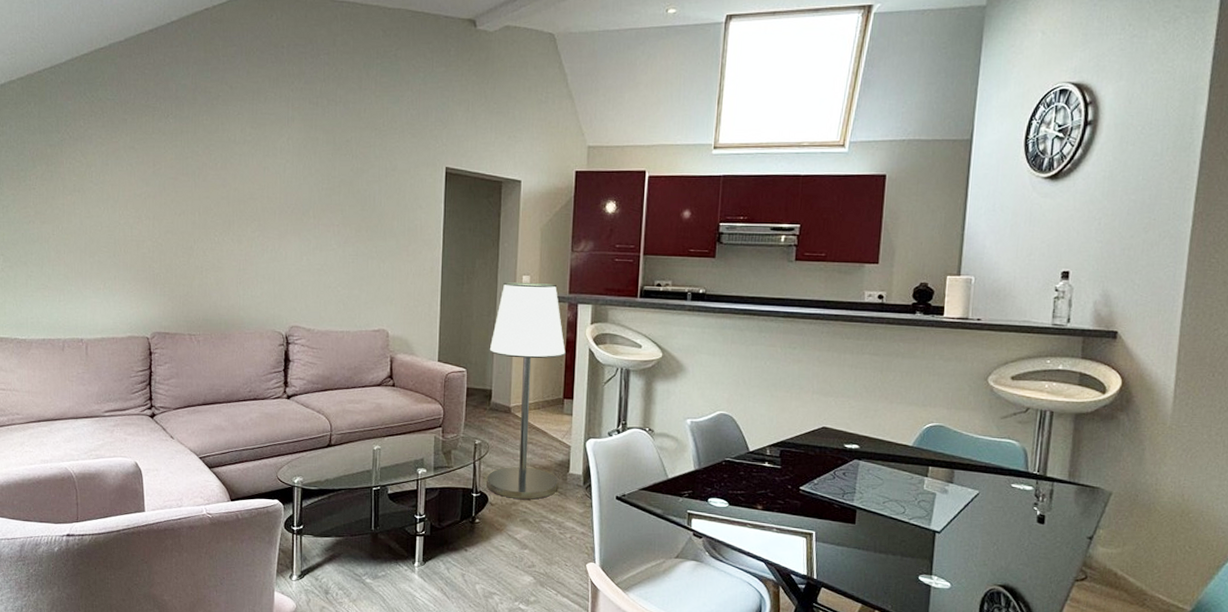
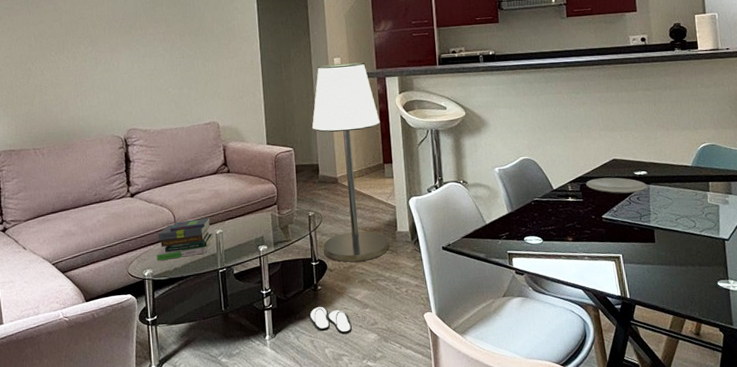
books: none [308,431,370,470] -> present [156,218,213,261]
slippers: none [463,540,507,572] -> present [309,307,352,334]
plate: none [787,445,858,467] -> present [586,177,648,194]

